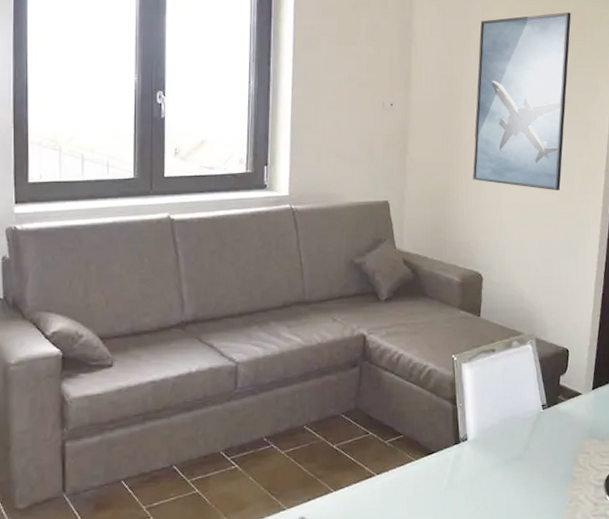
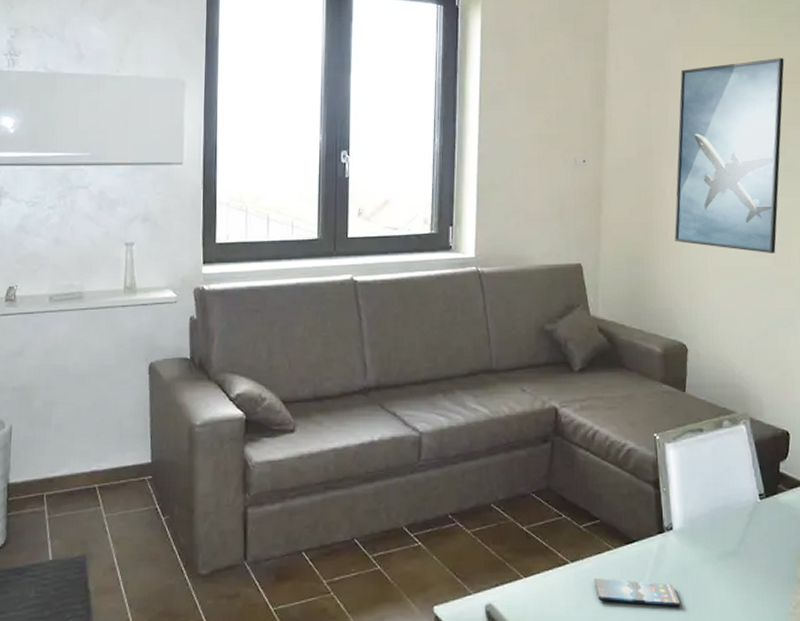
smartphone: none [397,487,474,508] -> present [594,578,681,607]

